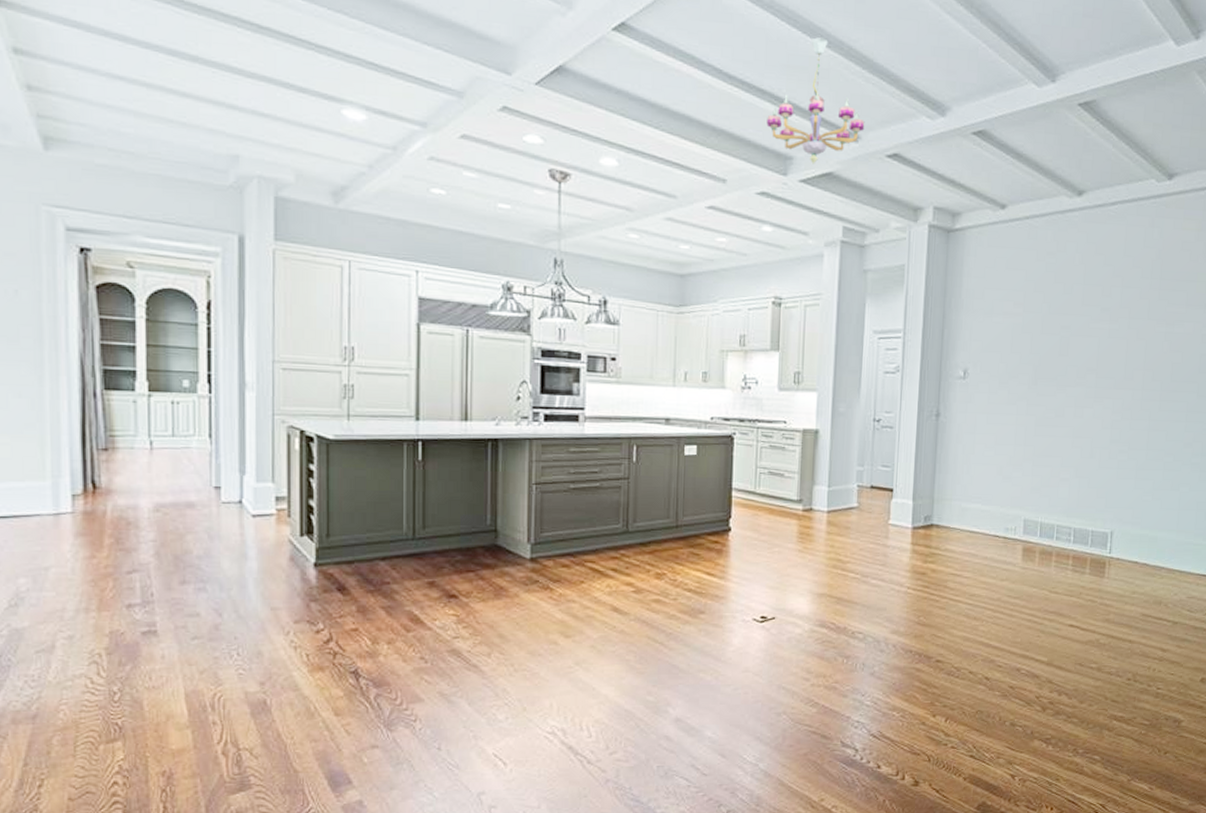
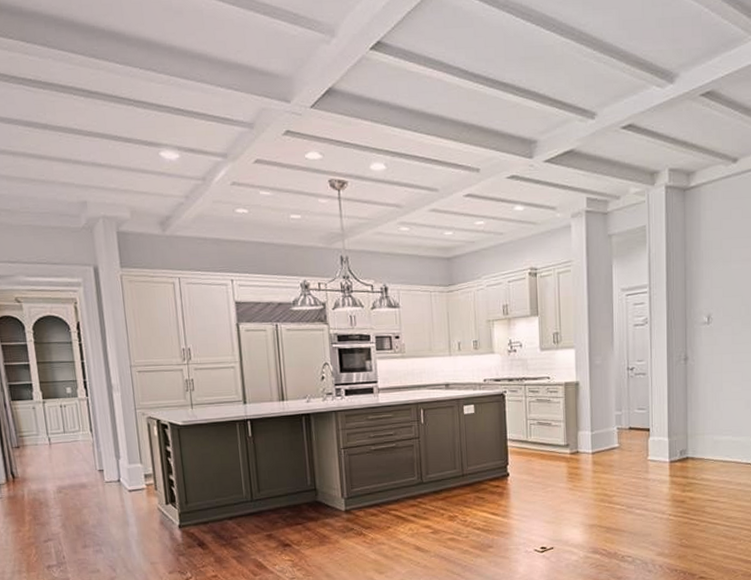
chandelier: present [766,36,865,164] -> none [510,26,600,145]

